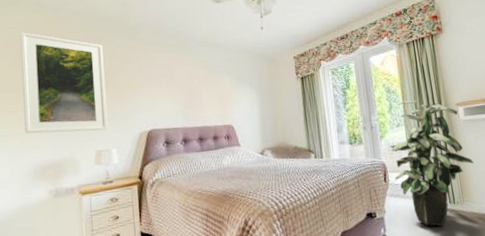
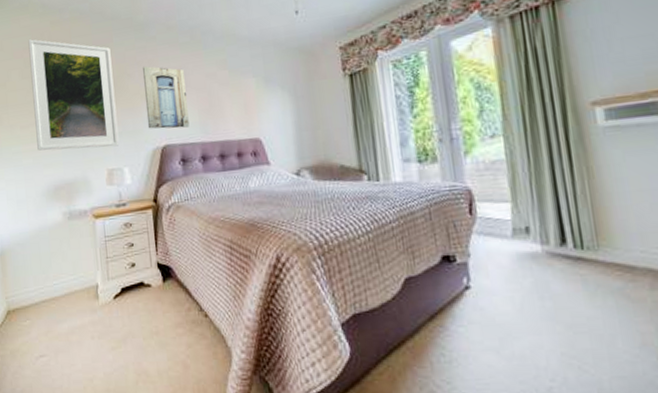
wall art: none [133,62,173,116] -> present [143,66,189,129]
indoor plant: present [389,100,473,227] -> none [478,98,618,281]

